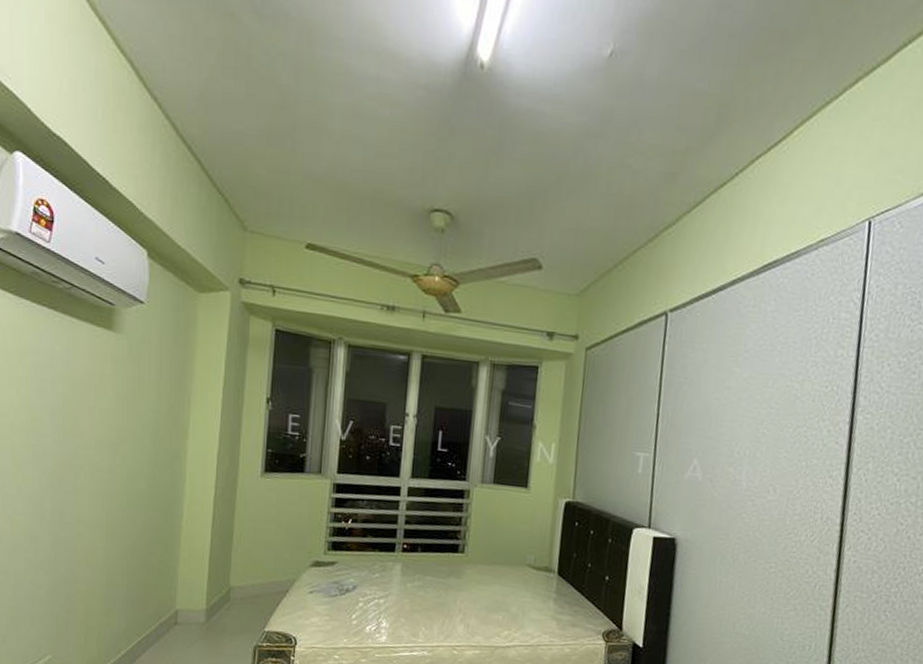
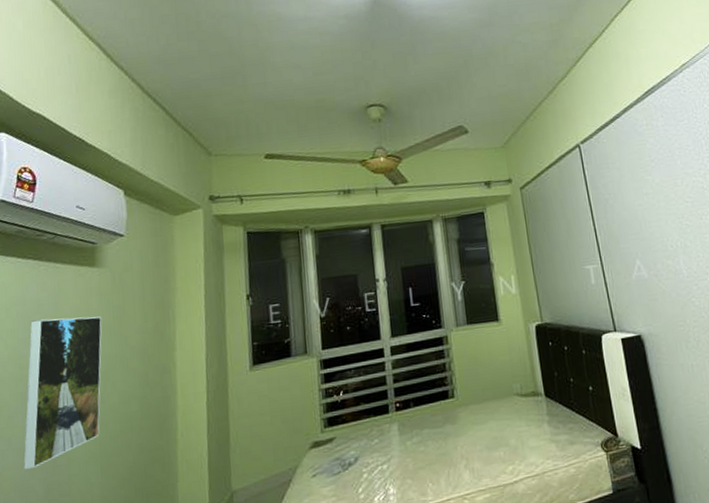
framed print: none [33,373,116,520] -> present [23,316,102,470]

